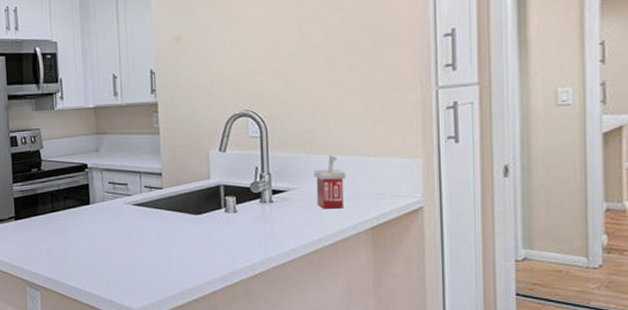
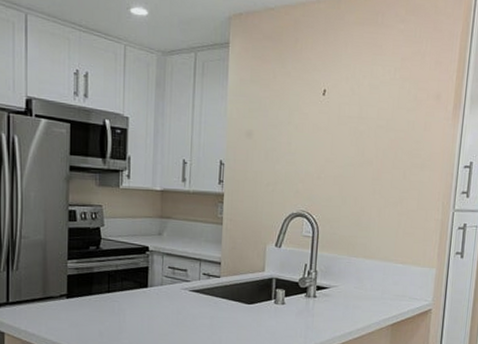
soap dispenser: present [314,155,347,209] -> none [351,259,378,307]

